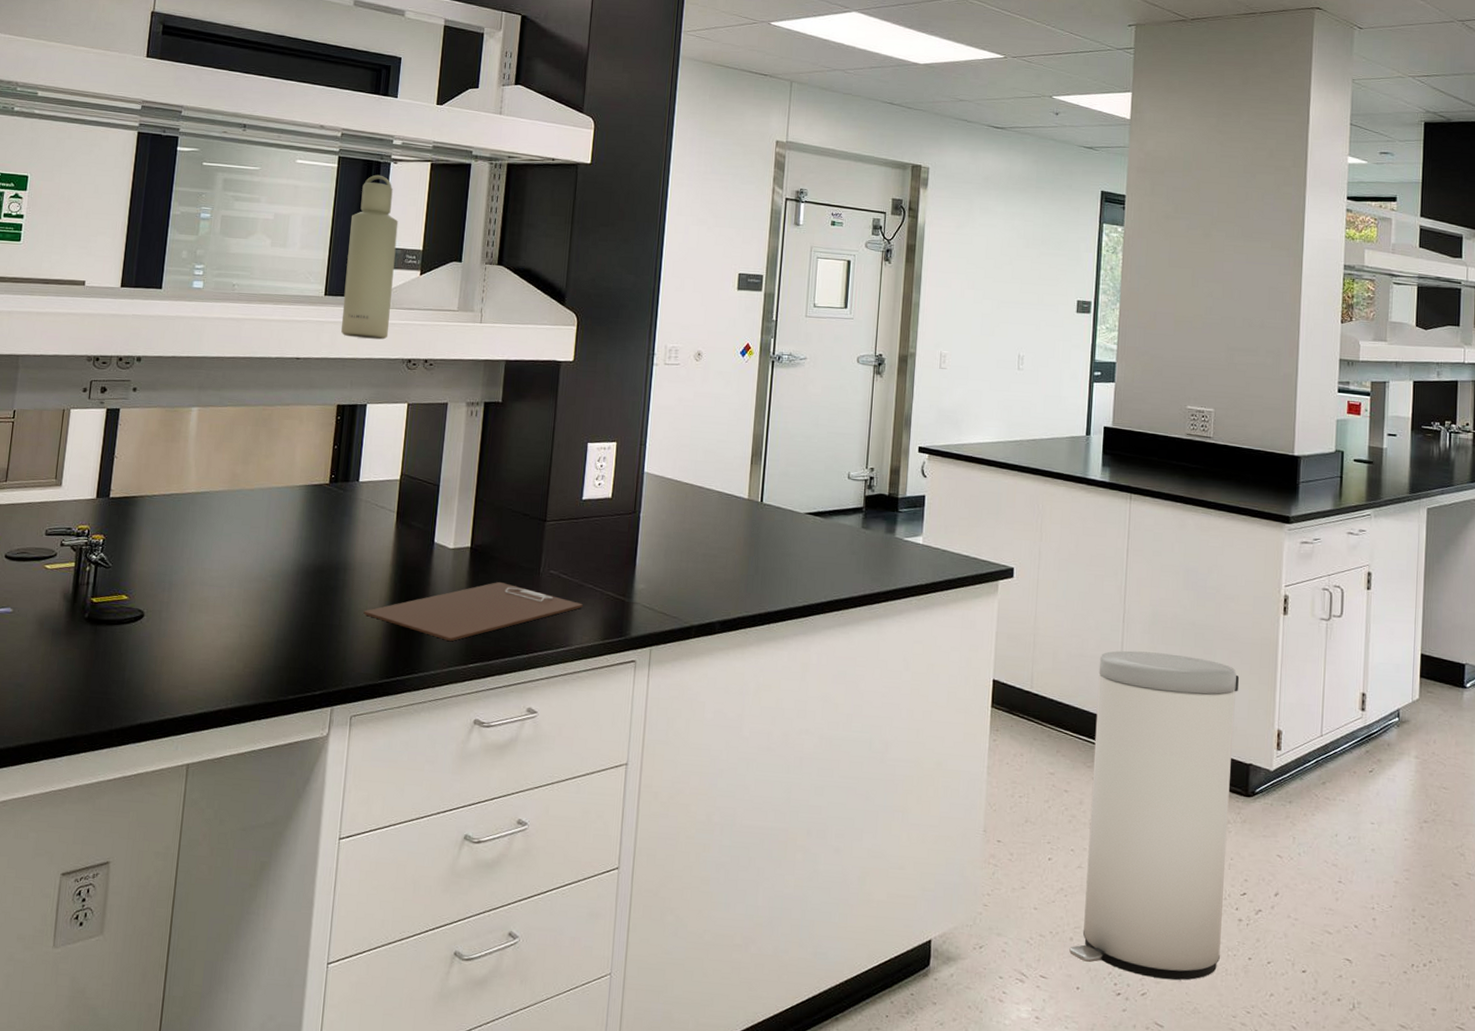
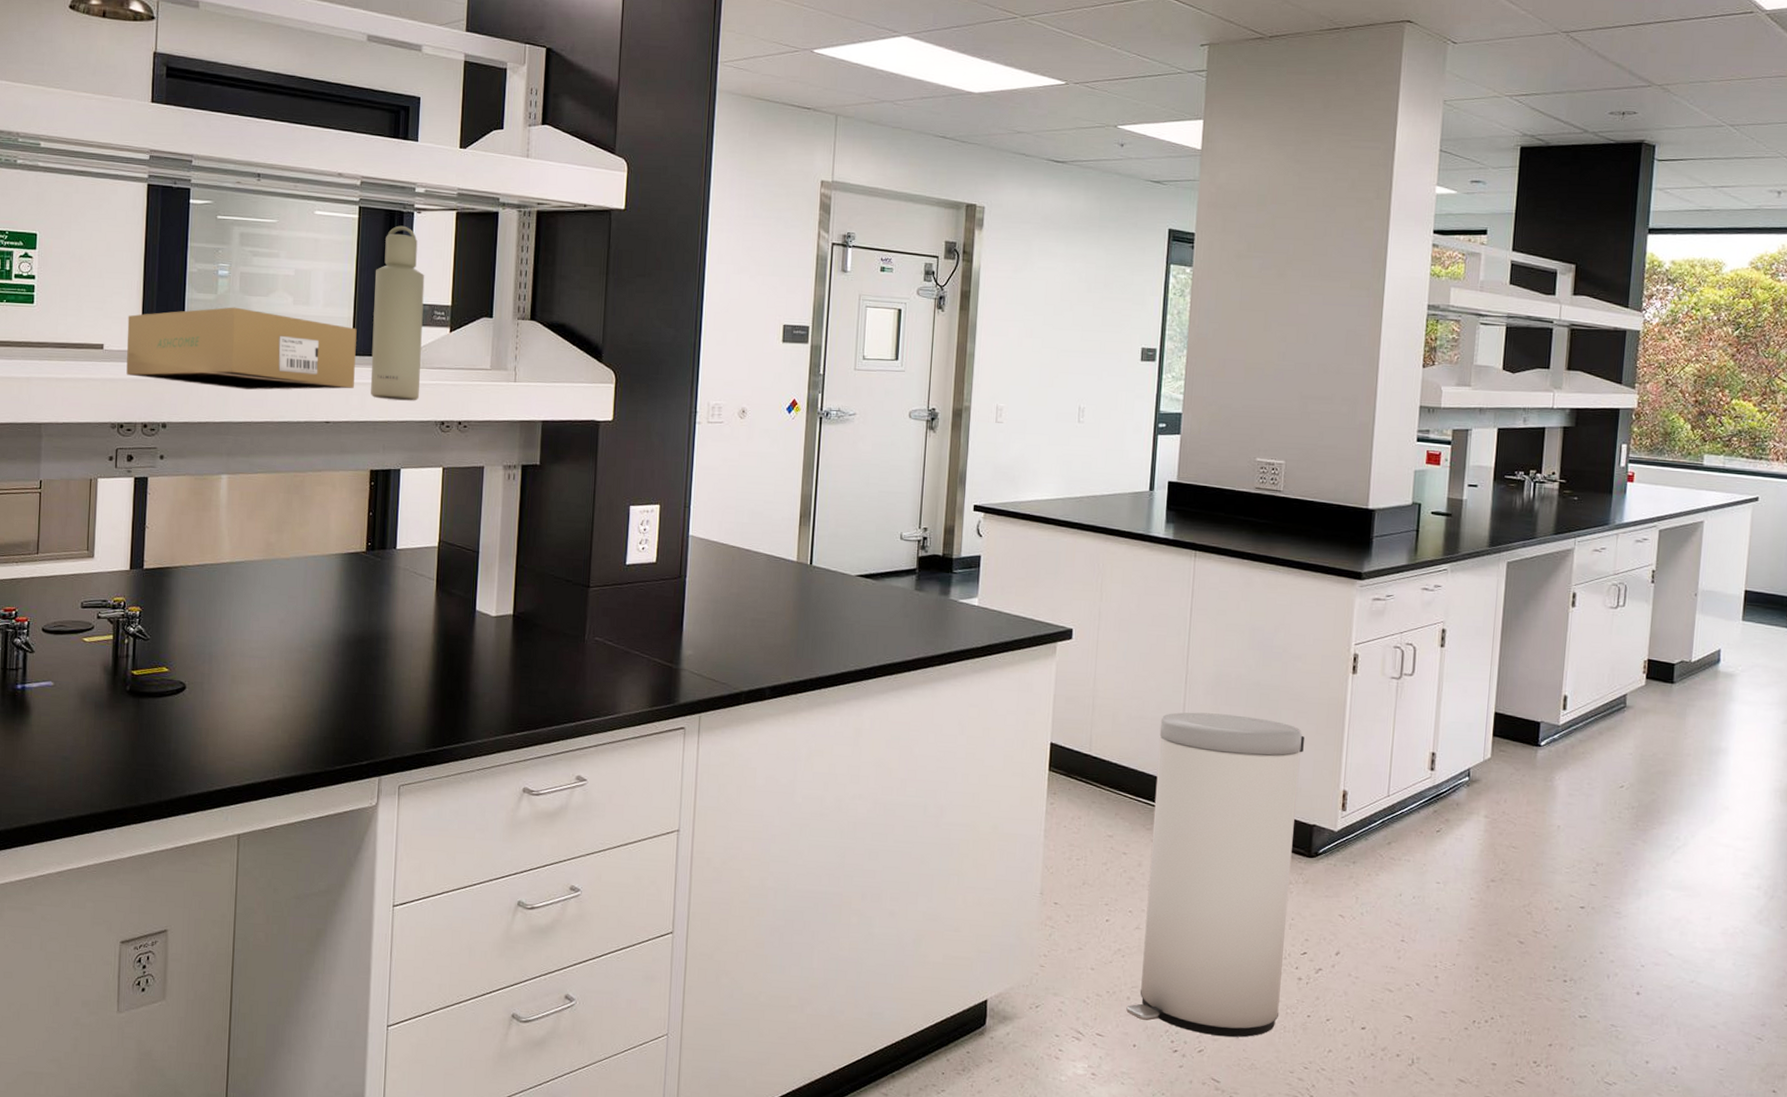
box: none [105,248,331,327] -> present [126,307,357,390]
clipboard: present [363,581,583,641] -> none [407,649,630,710]

